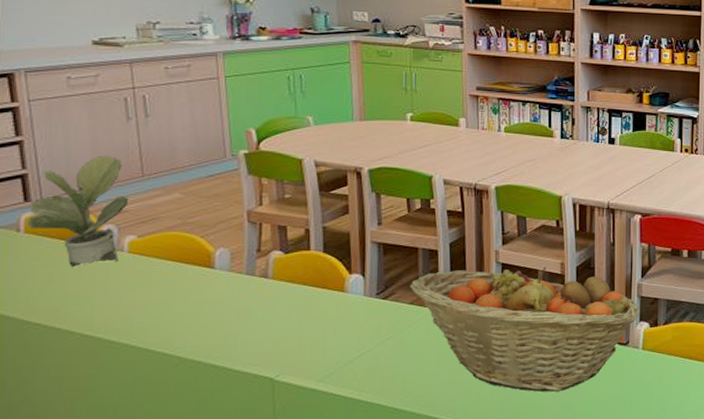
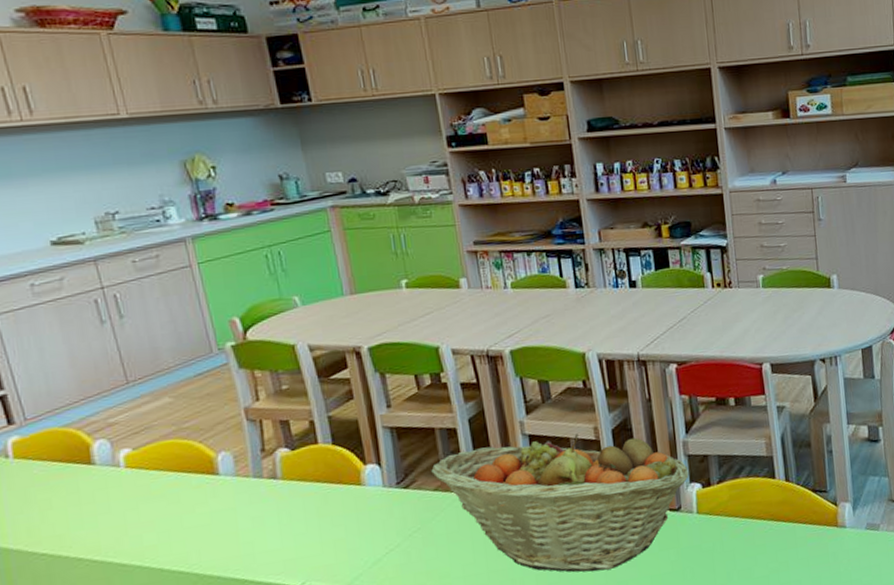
potted plant: present [26,156,129,268] -> none [14,365,118,490]

